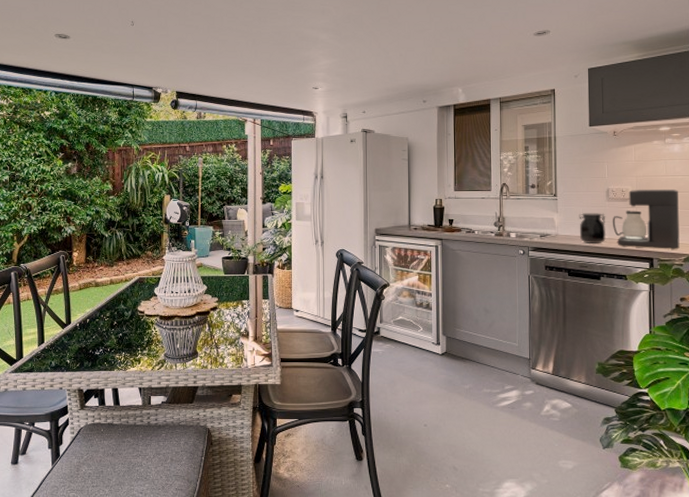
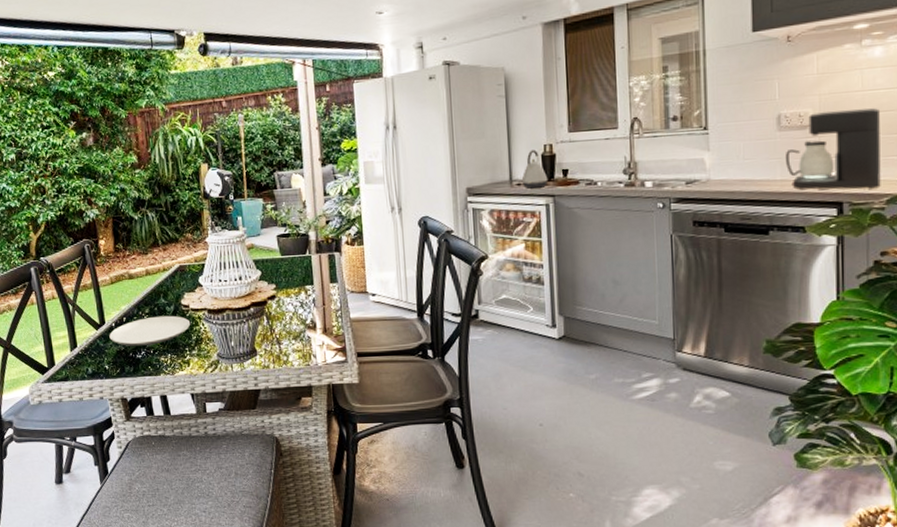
plate: none [73,319,144,345] -> present [109,315,191,347]
kettle: none [417,202,438,233] -> present [521,149,549,189]
jar: present [579,213,607,243] -> none [738,147,777,189]

